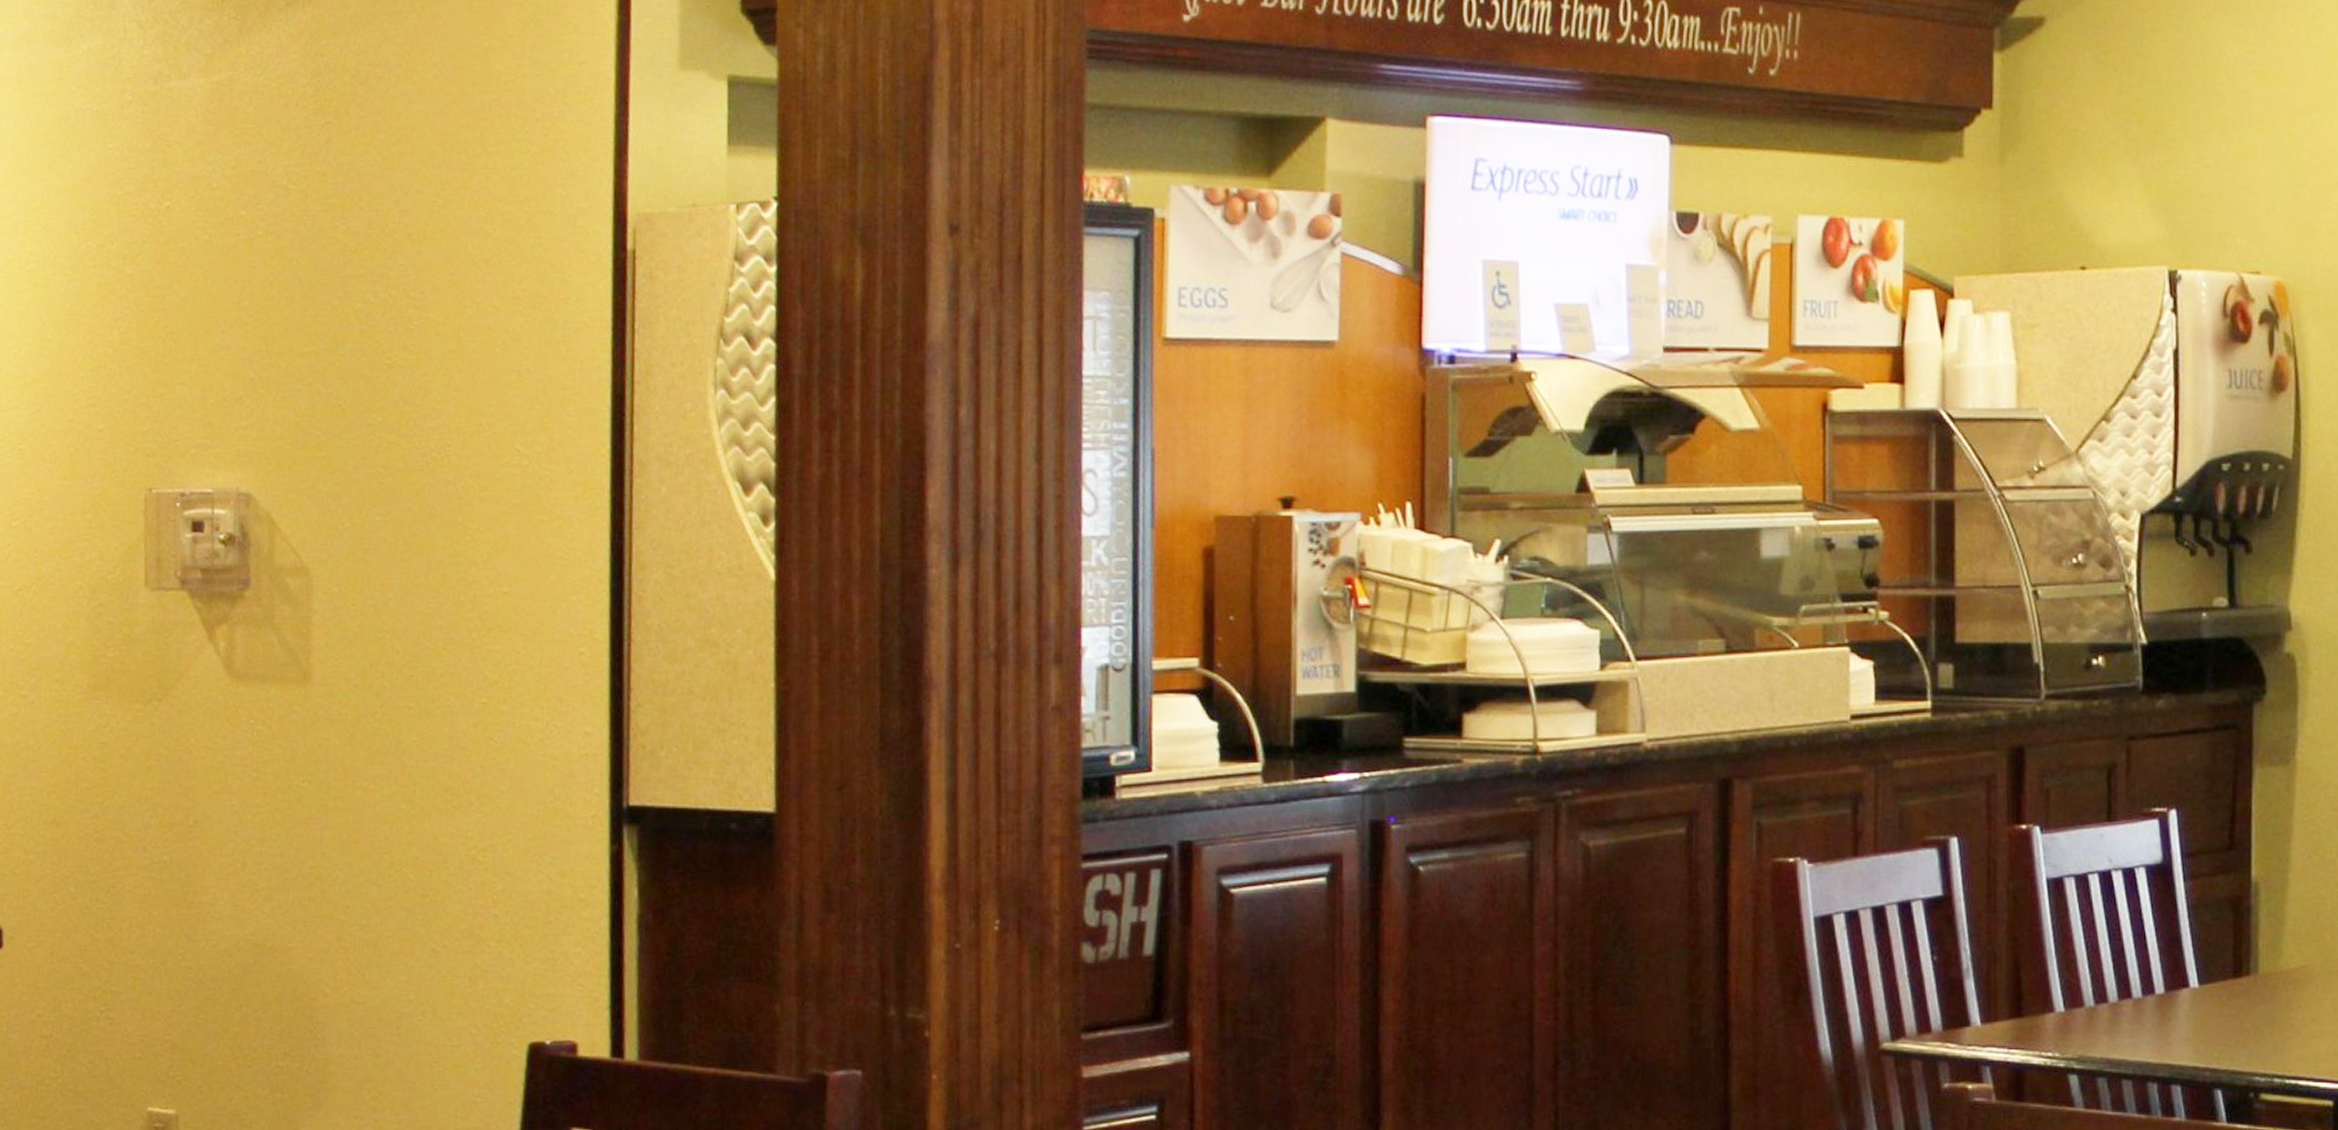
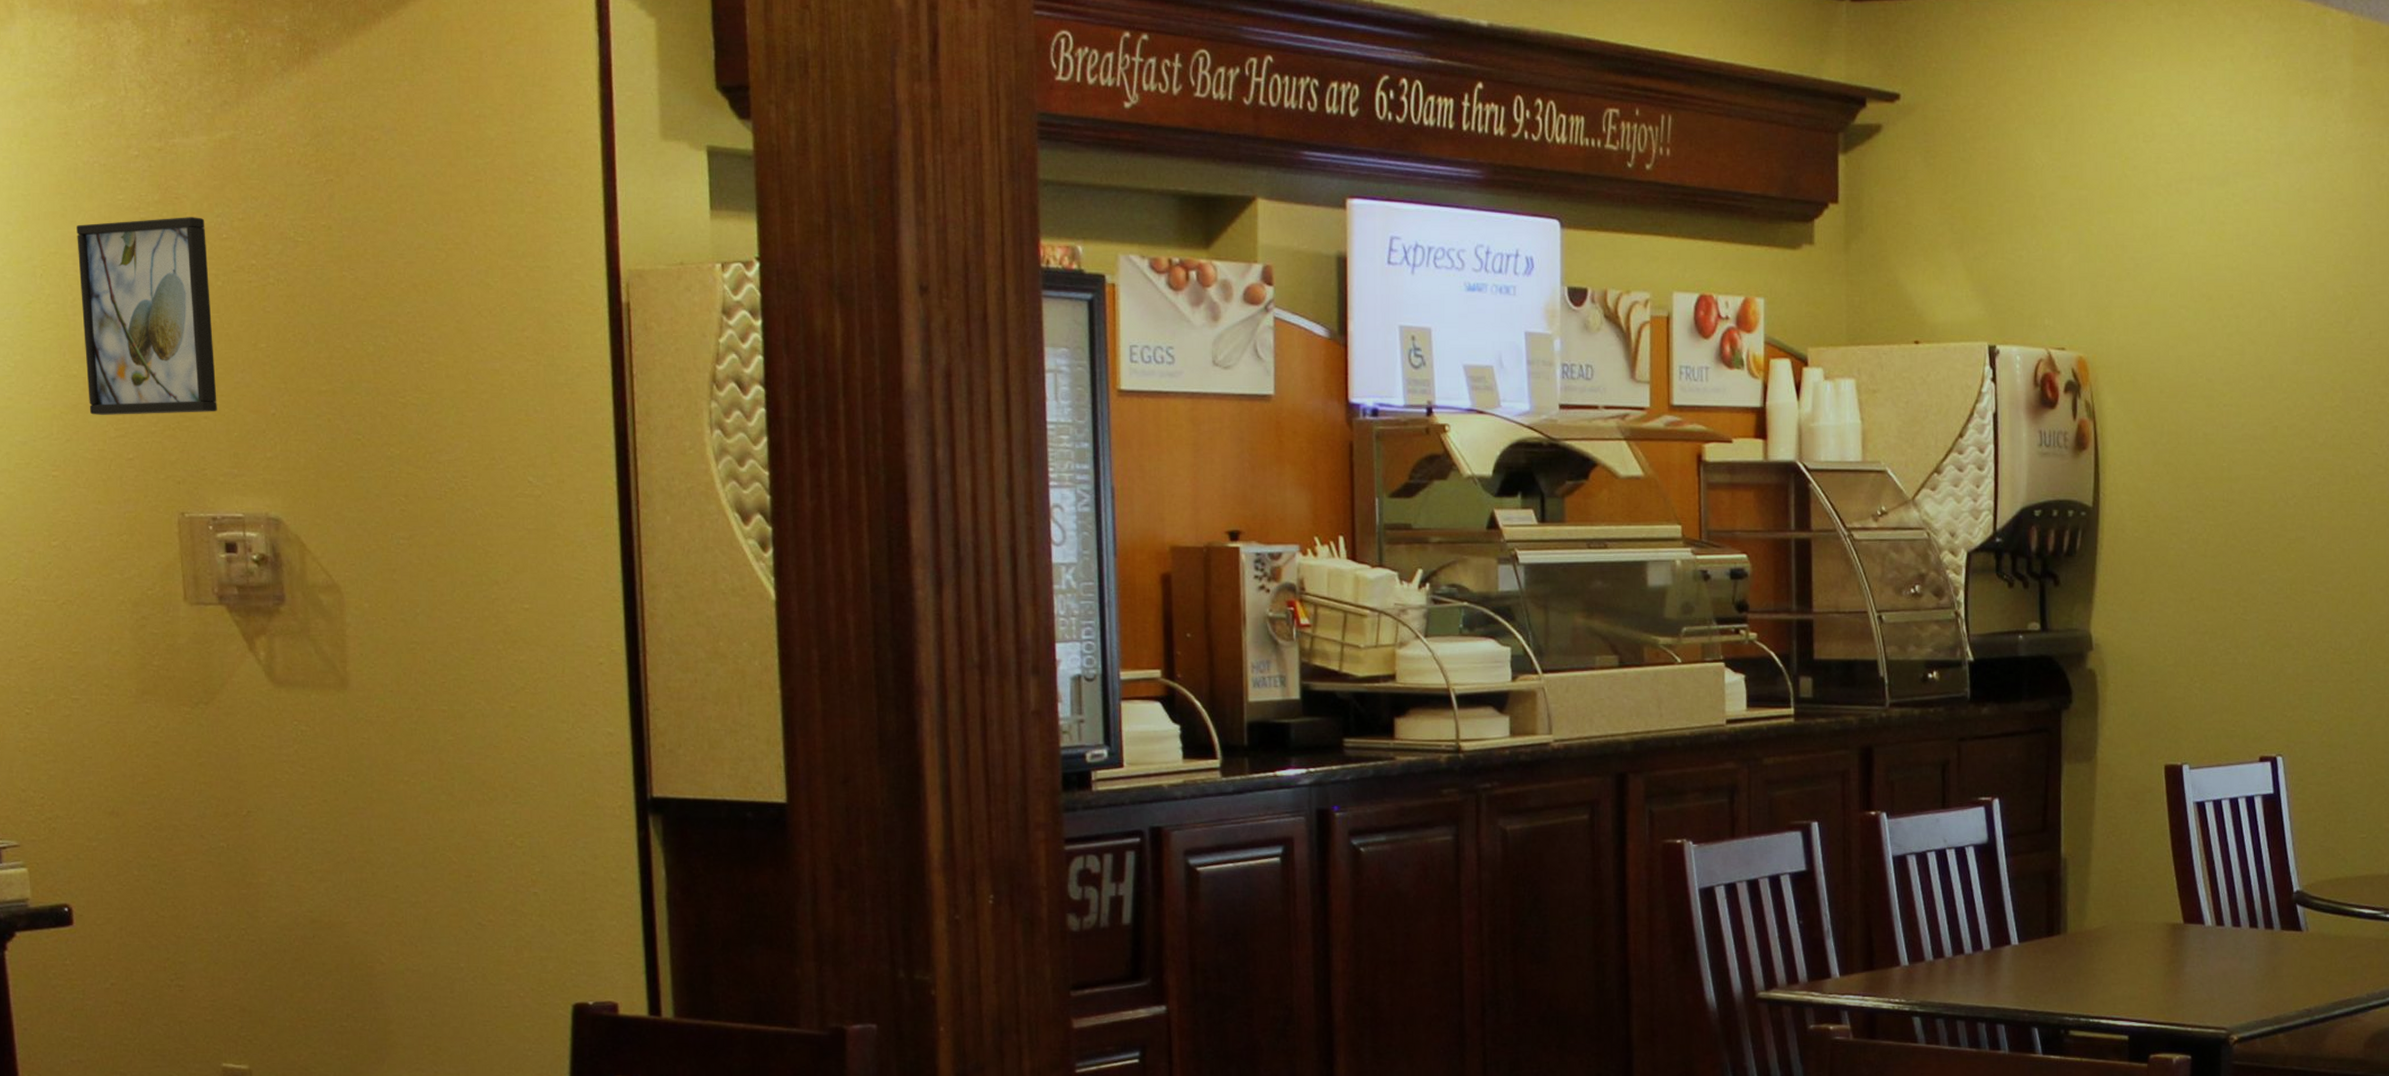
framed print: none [62,165,196,382] -> present [77,217,217,415]

